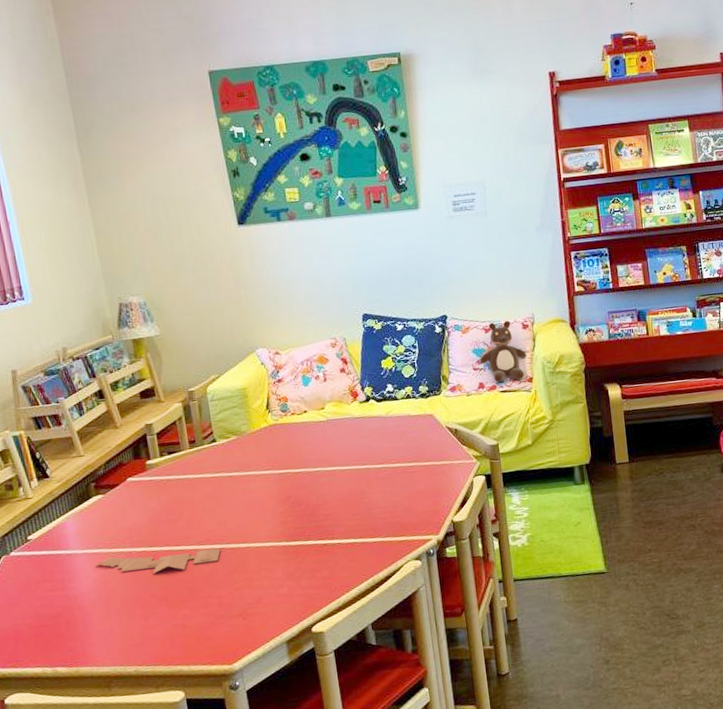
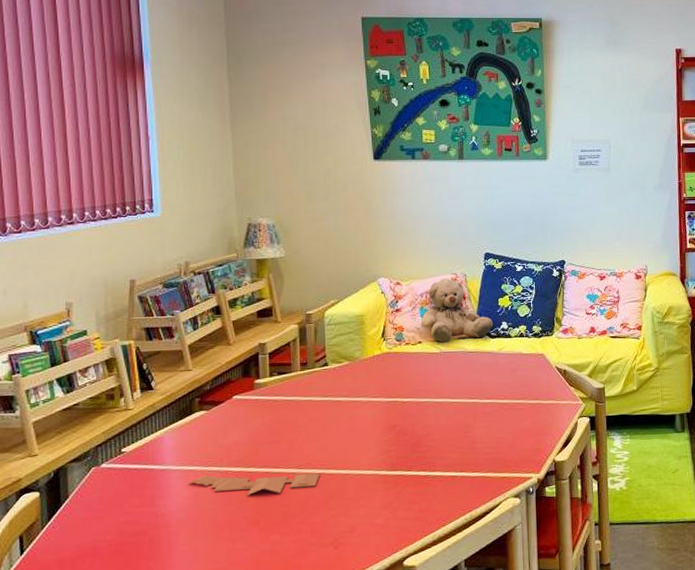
teddy bear: none [305,344,379,410] -> present [422,278,494,343]
stuffed animal: present [479,321,527,383] -> none [592,270,638,329]

